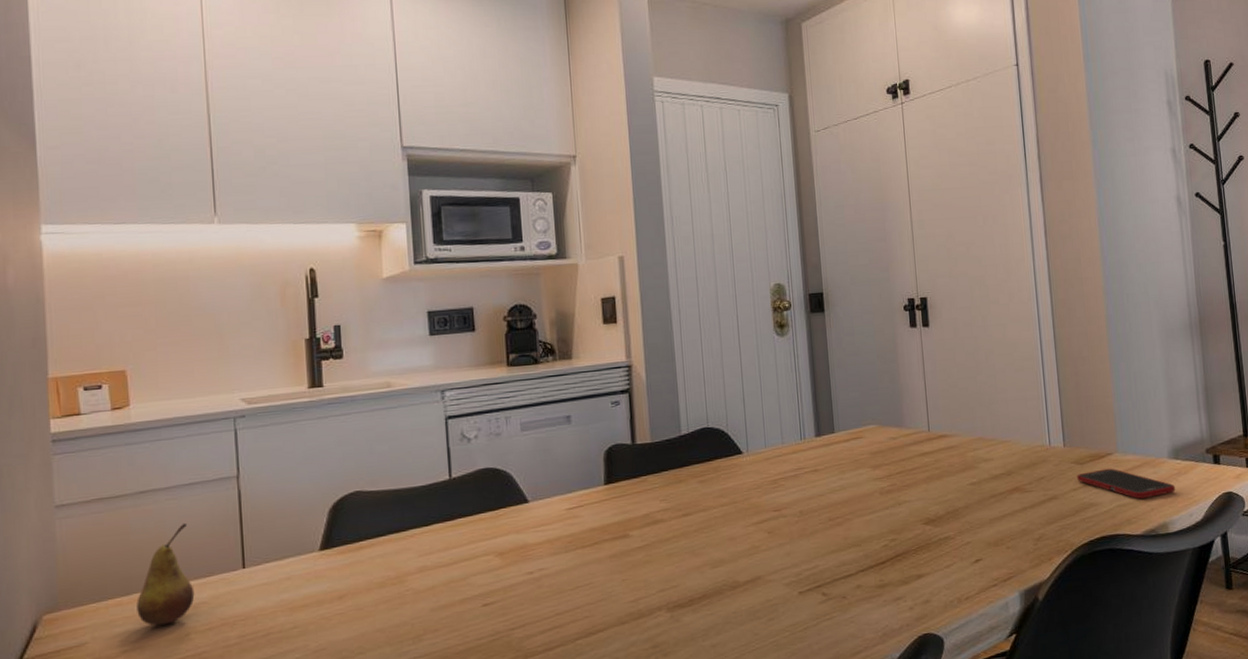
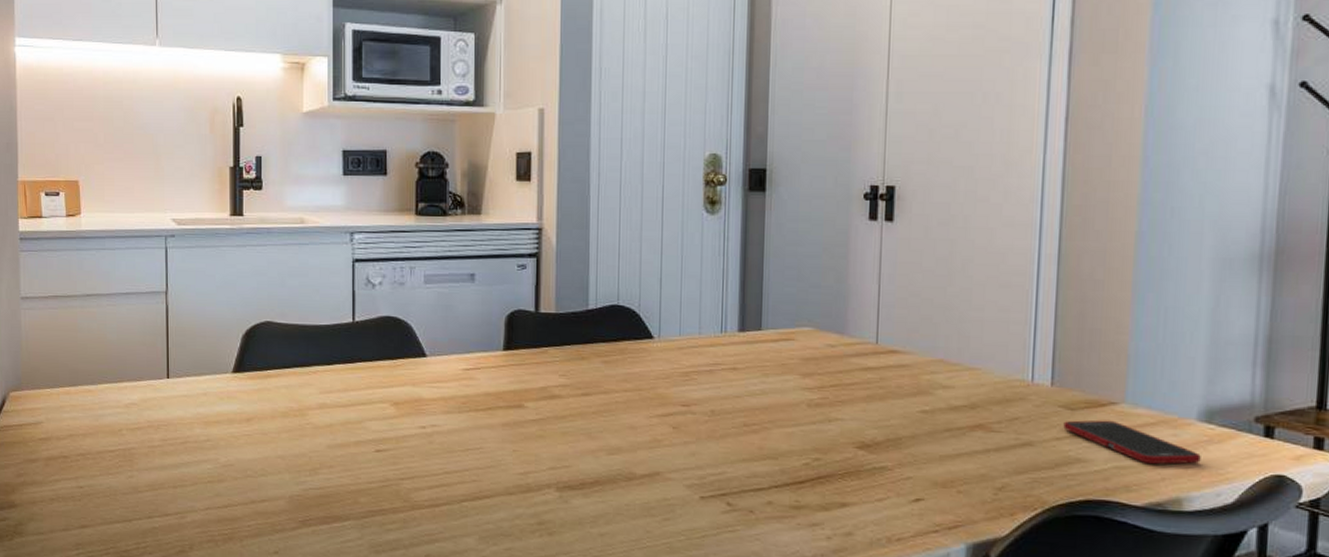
fruit: present [136,522,195,626] -> none [81,328,127,418]

